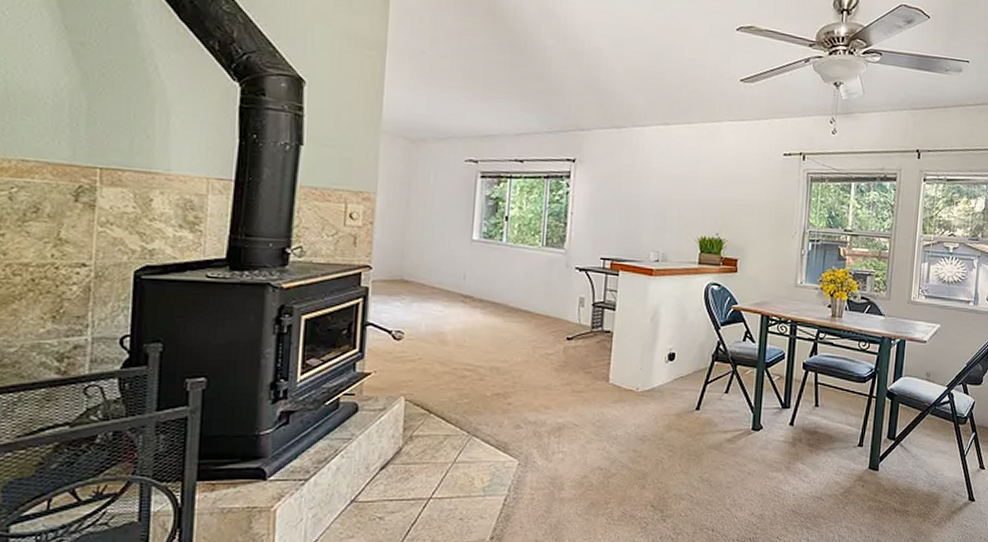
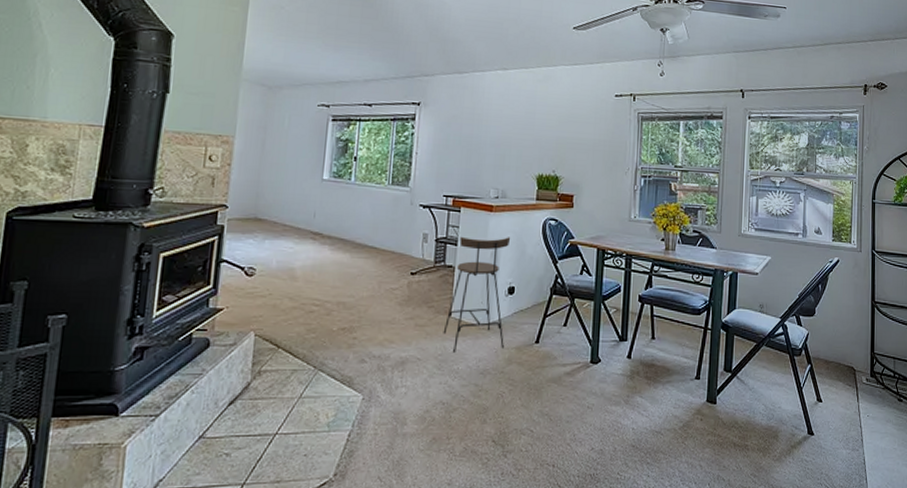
bar stool: none [601,301,672,419] -> present [443,236,511,352]

